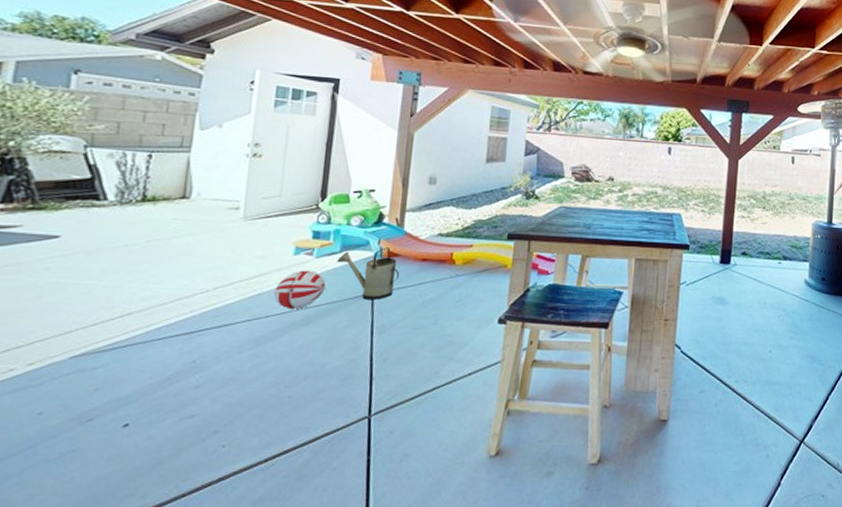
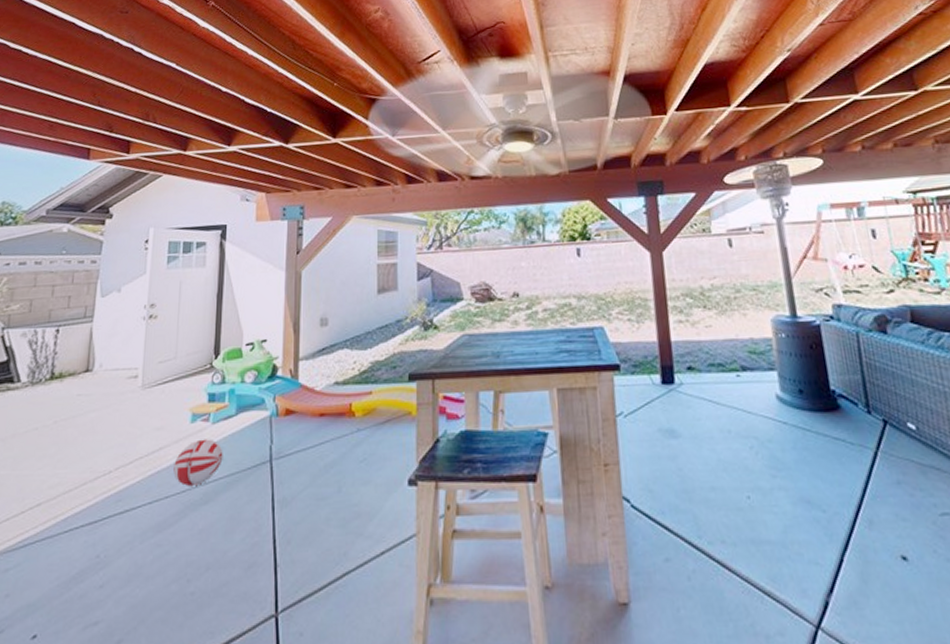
watering can: present [337,247,399,300] -> none [233,404,297,469]

